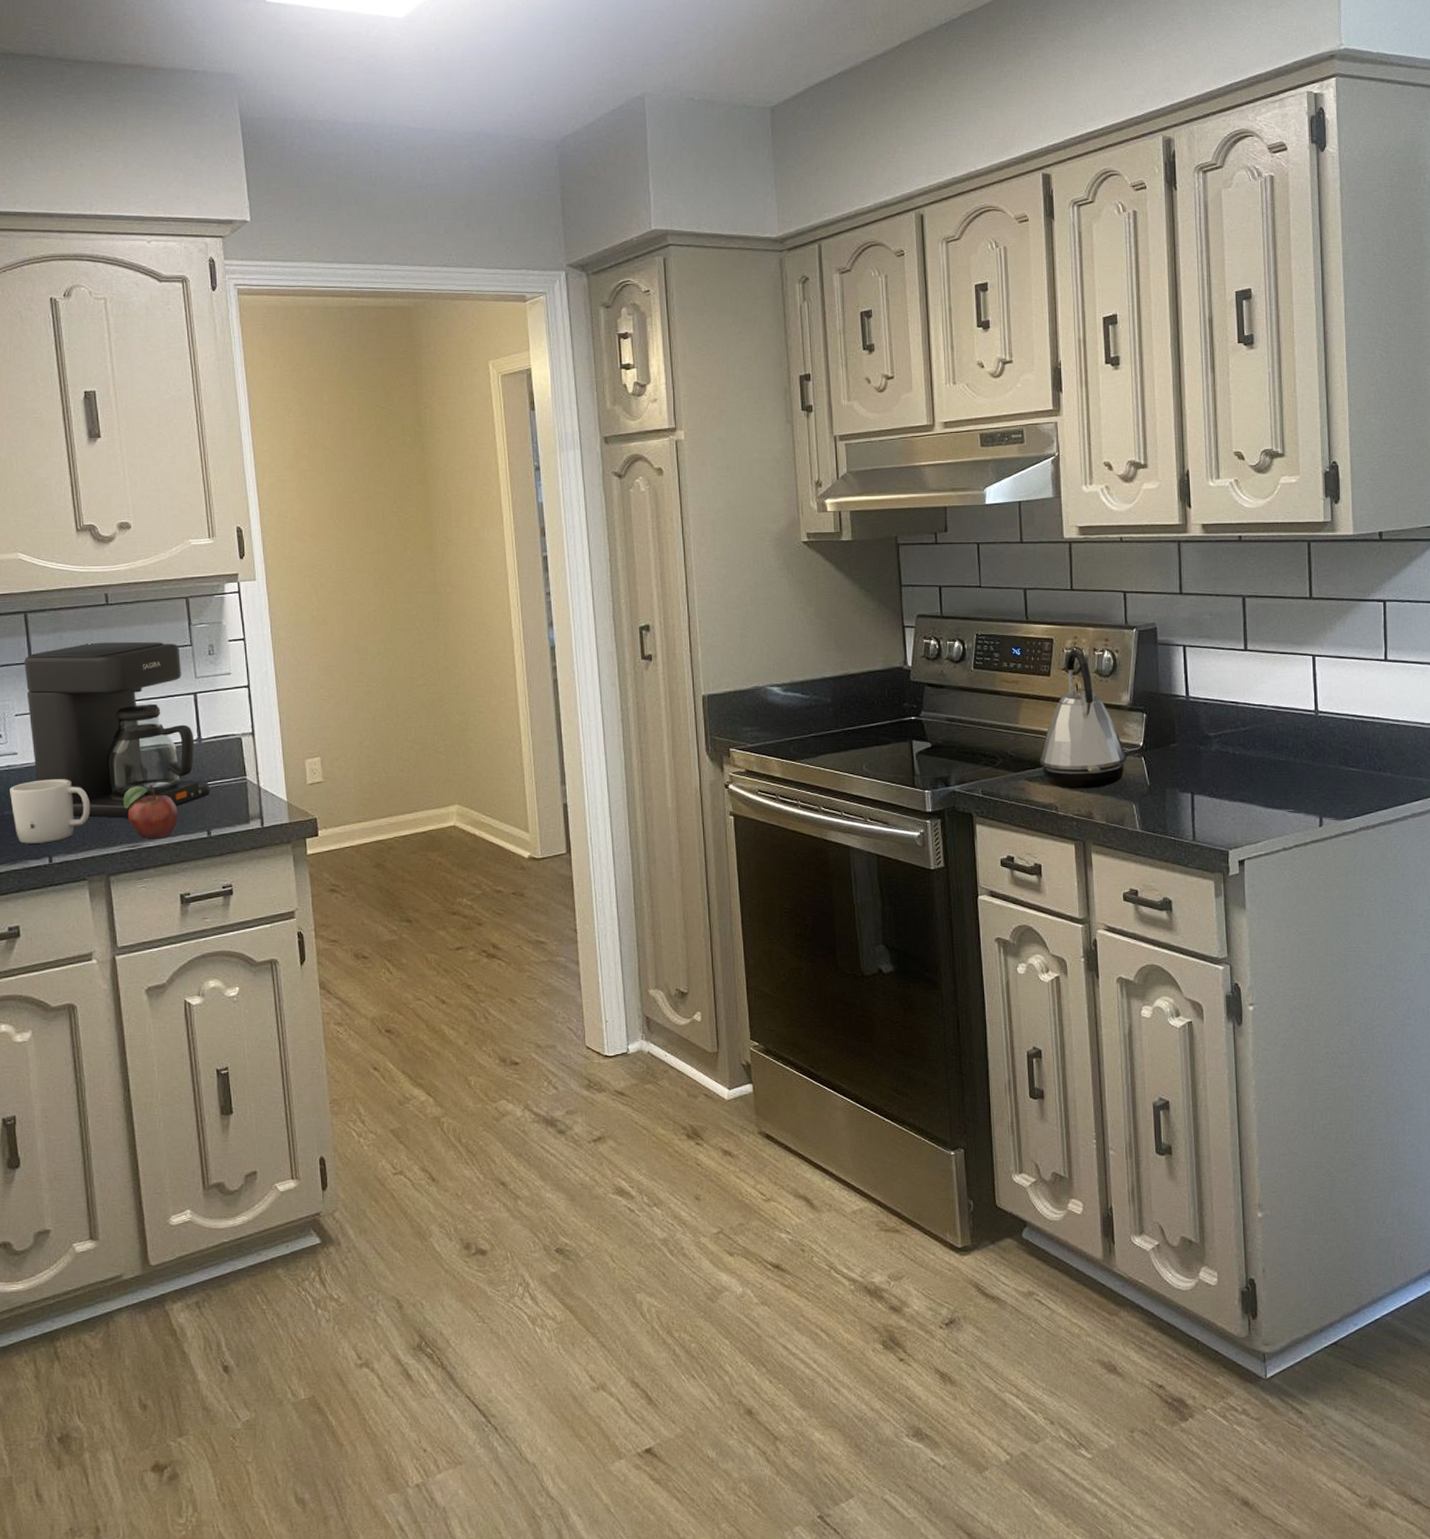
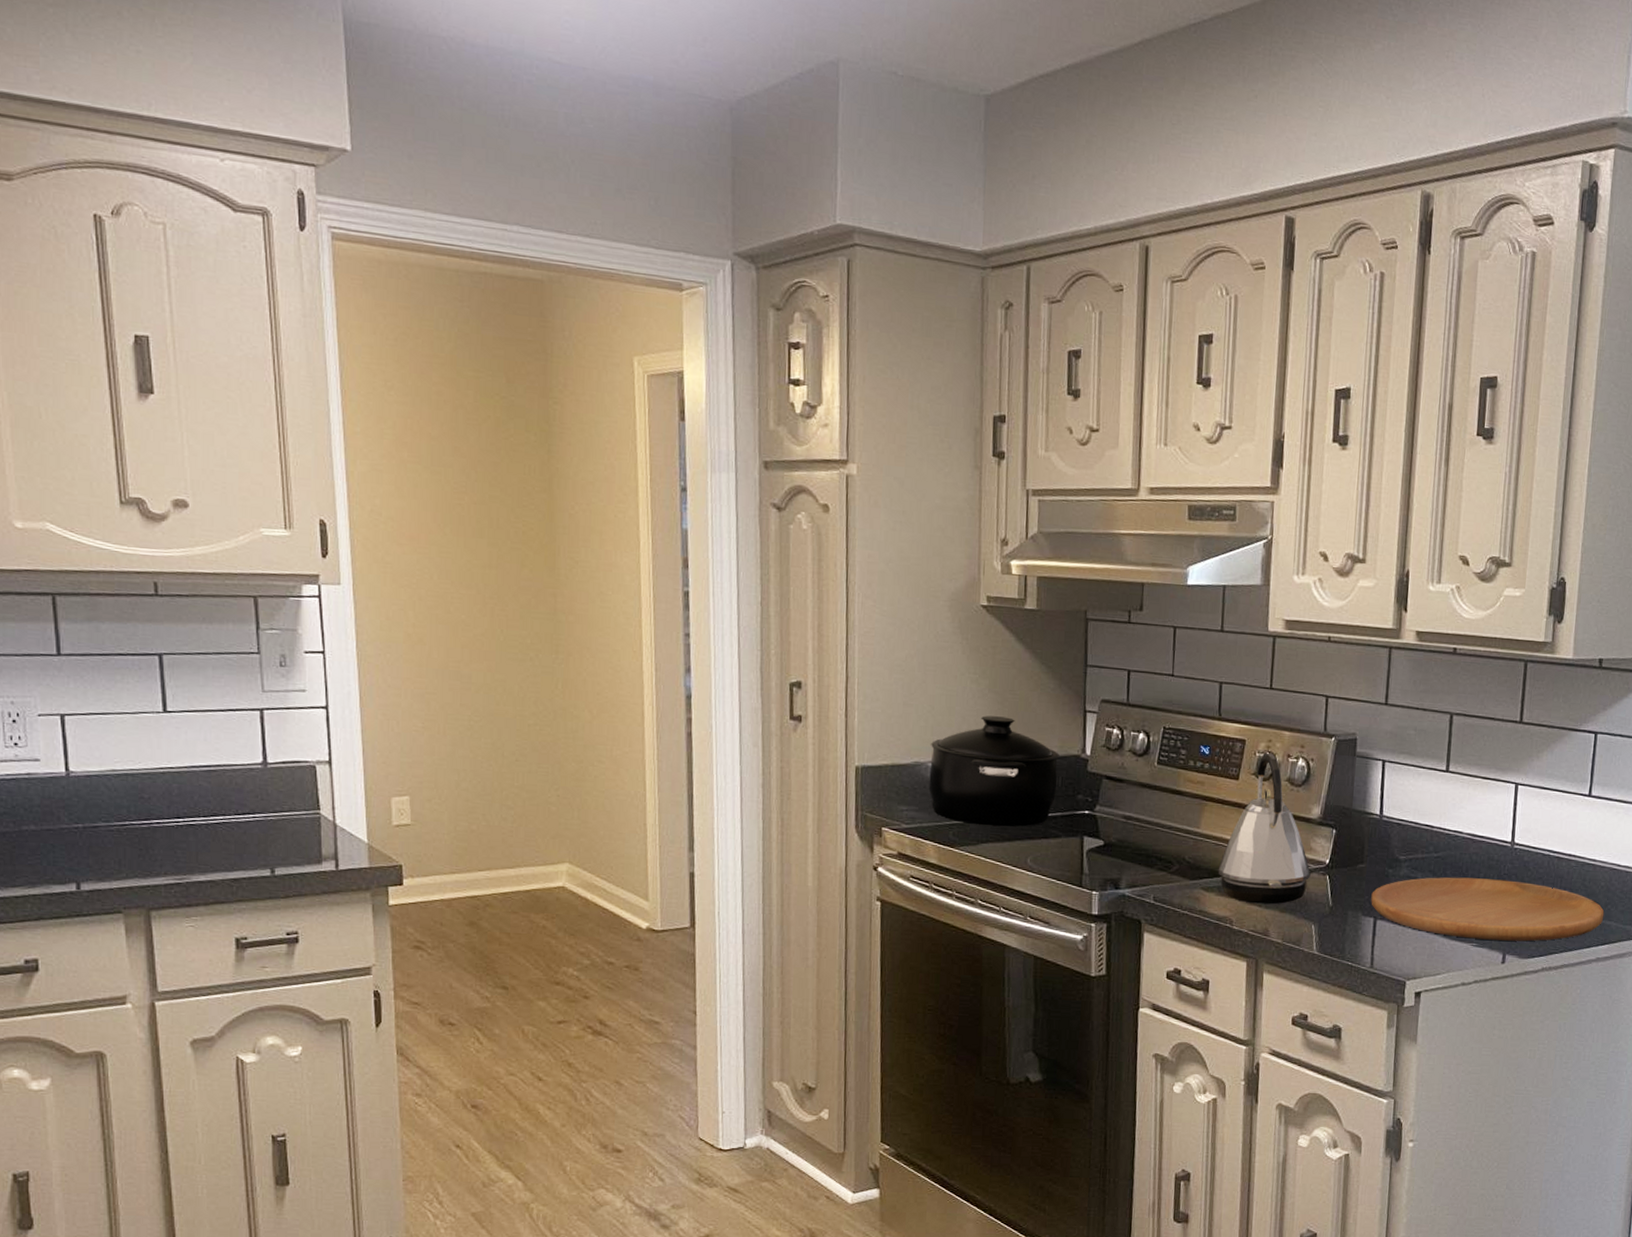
mug: present [10,779,91,844] -> none [29,793,129,867]
coffee maker: present [24,642,210,819] -> none [51,638,276,846]
fruit: present [122,785,178,839] -> none [168,810,236,873]
saucepan: none [768,639,884,739] -> present [929,715,1059,827]
cutting board: none [1186,747,1414,805] -> present [1371,877,1605,942]

